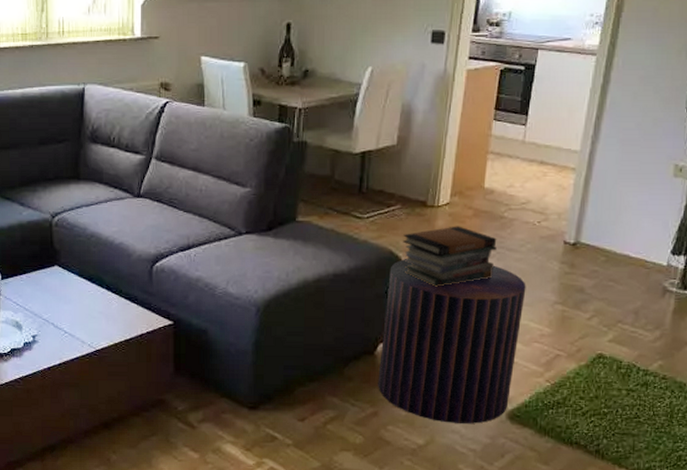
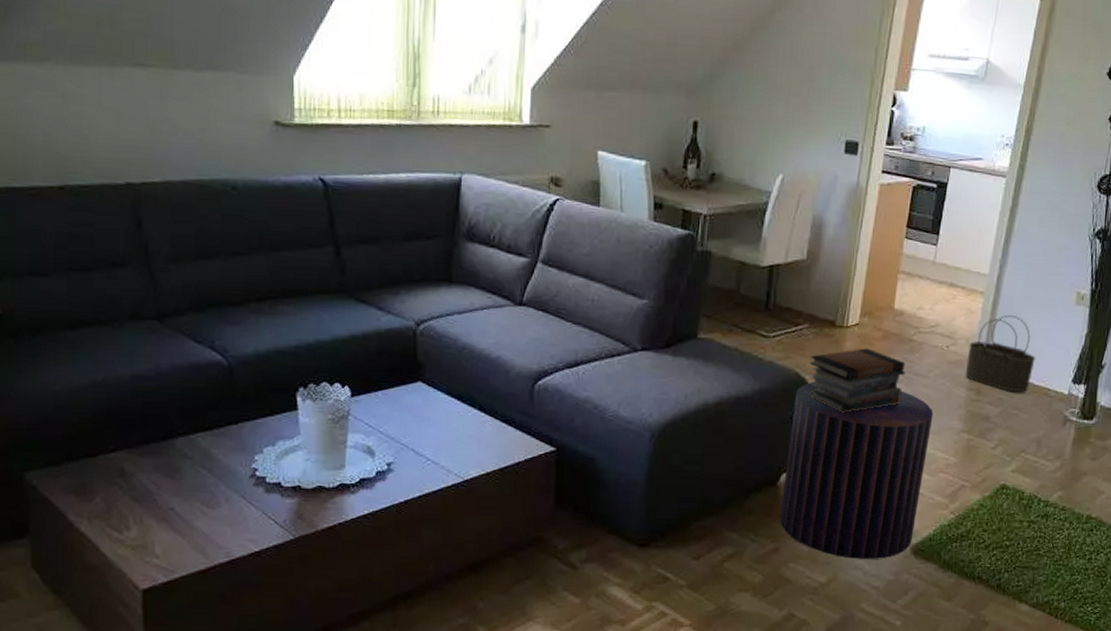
wicker basket: none [558,190,632,265] -> present [965,315,1036,393]

